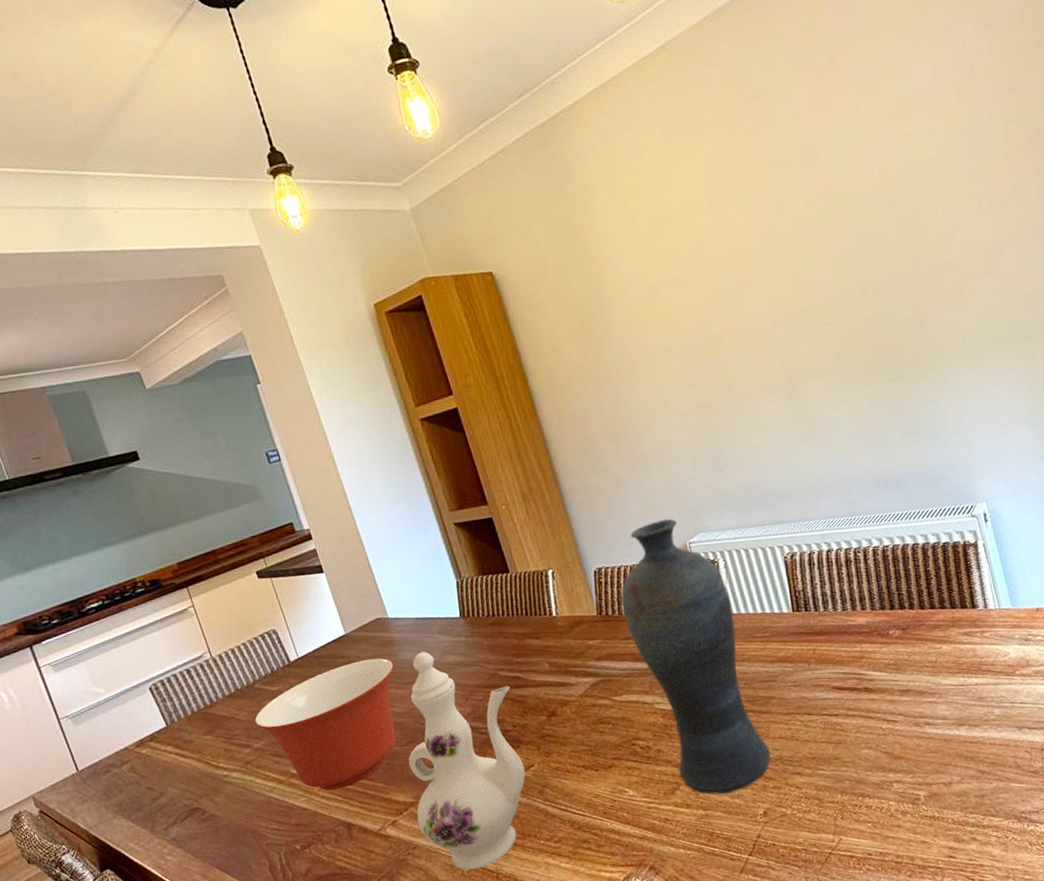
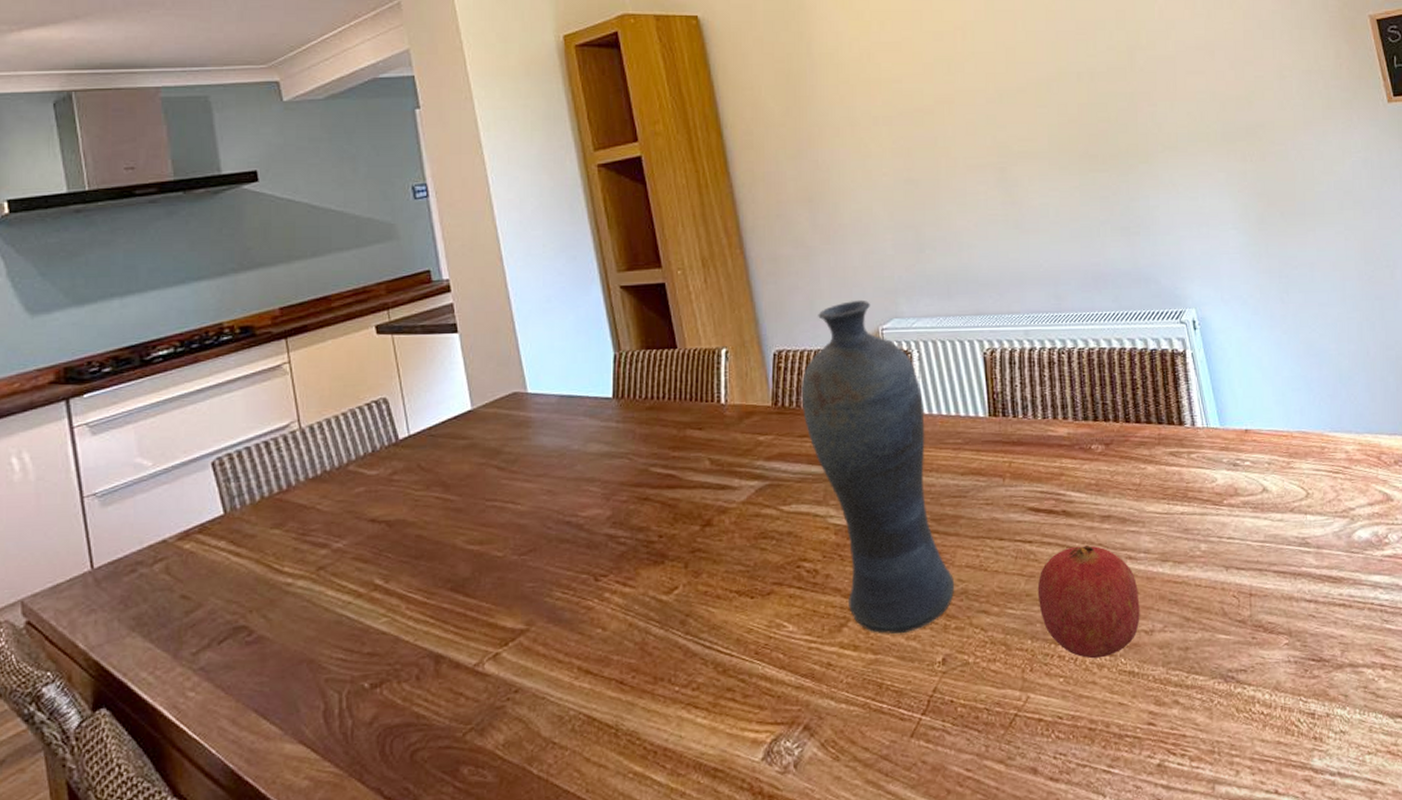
mixing bowl: present [254,658,396,791] -> none [339,441,526,609]
ewer: present [408,651,526,870] -> none [525,437,667,724]
fruit: none [844,714,939,807] -> present [1037,544,1140,659]

